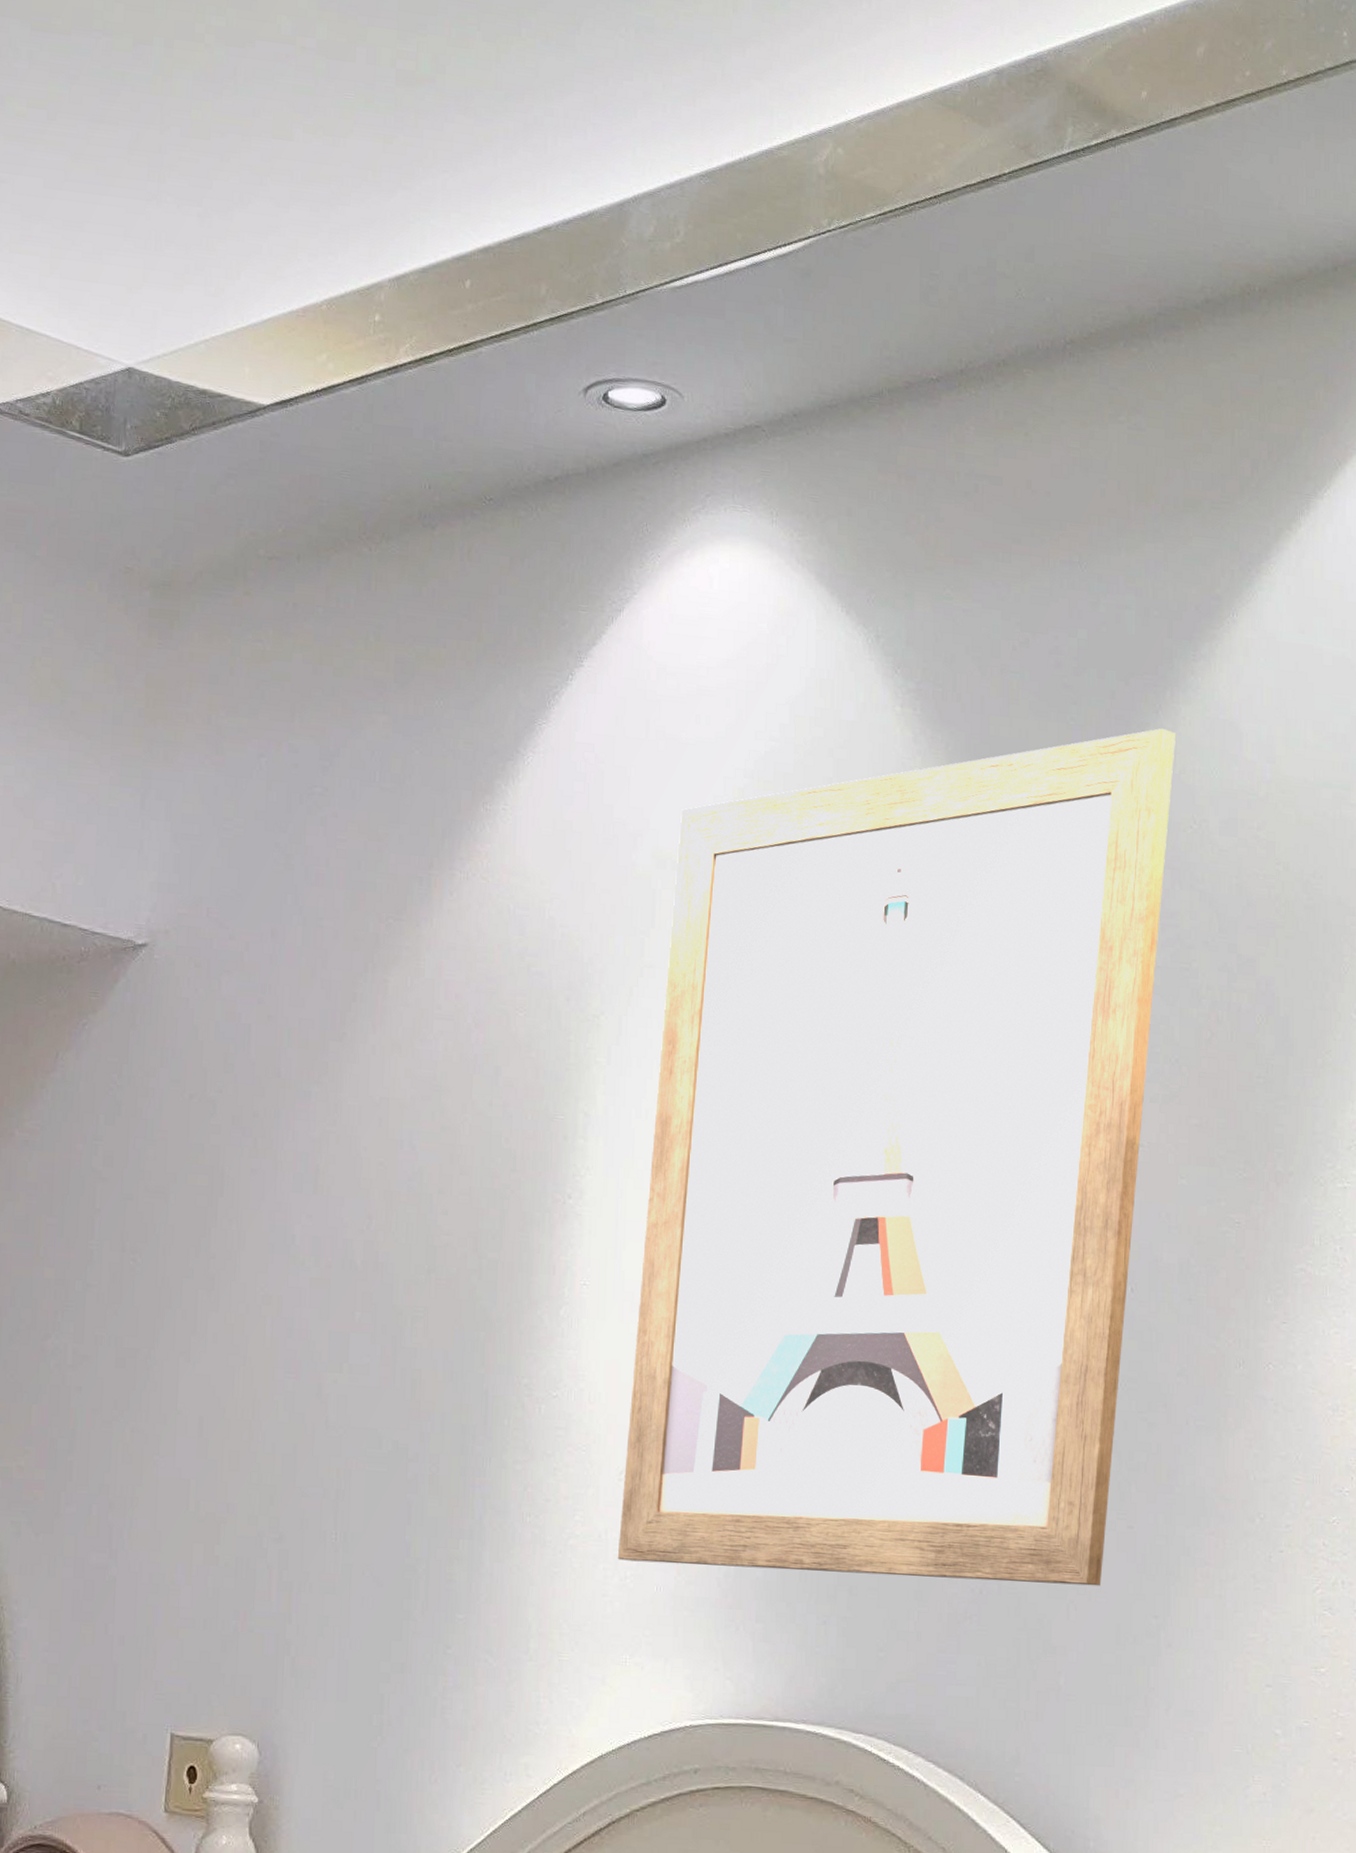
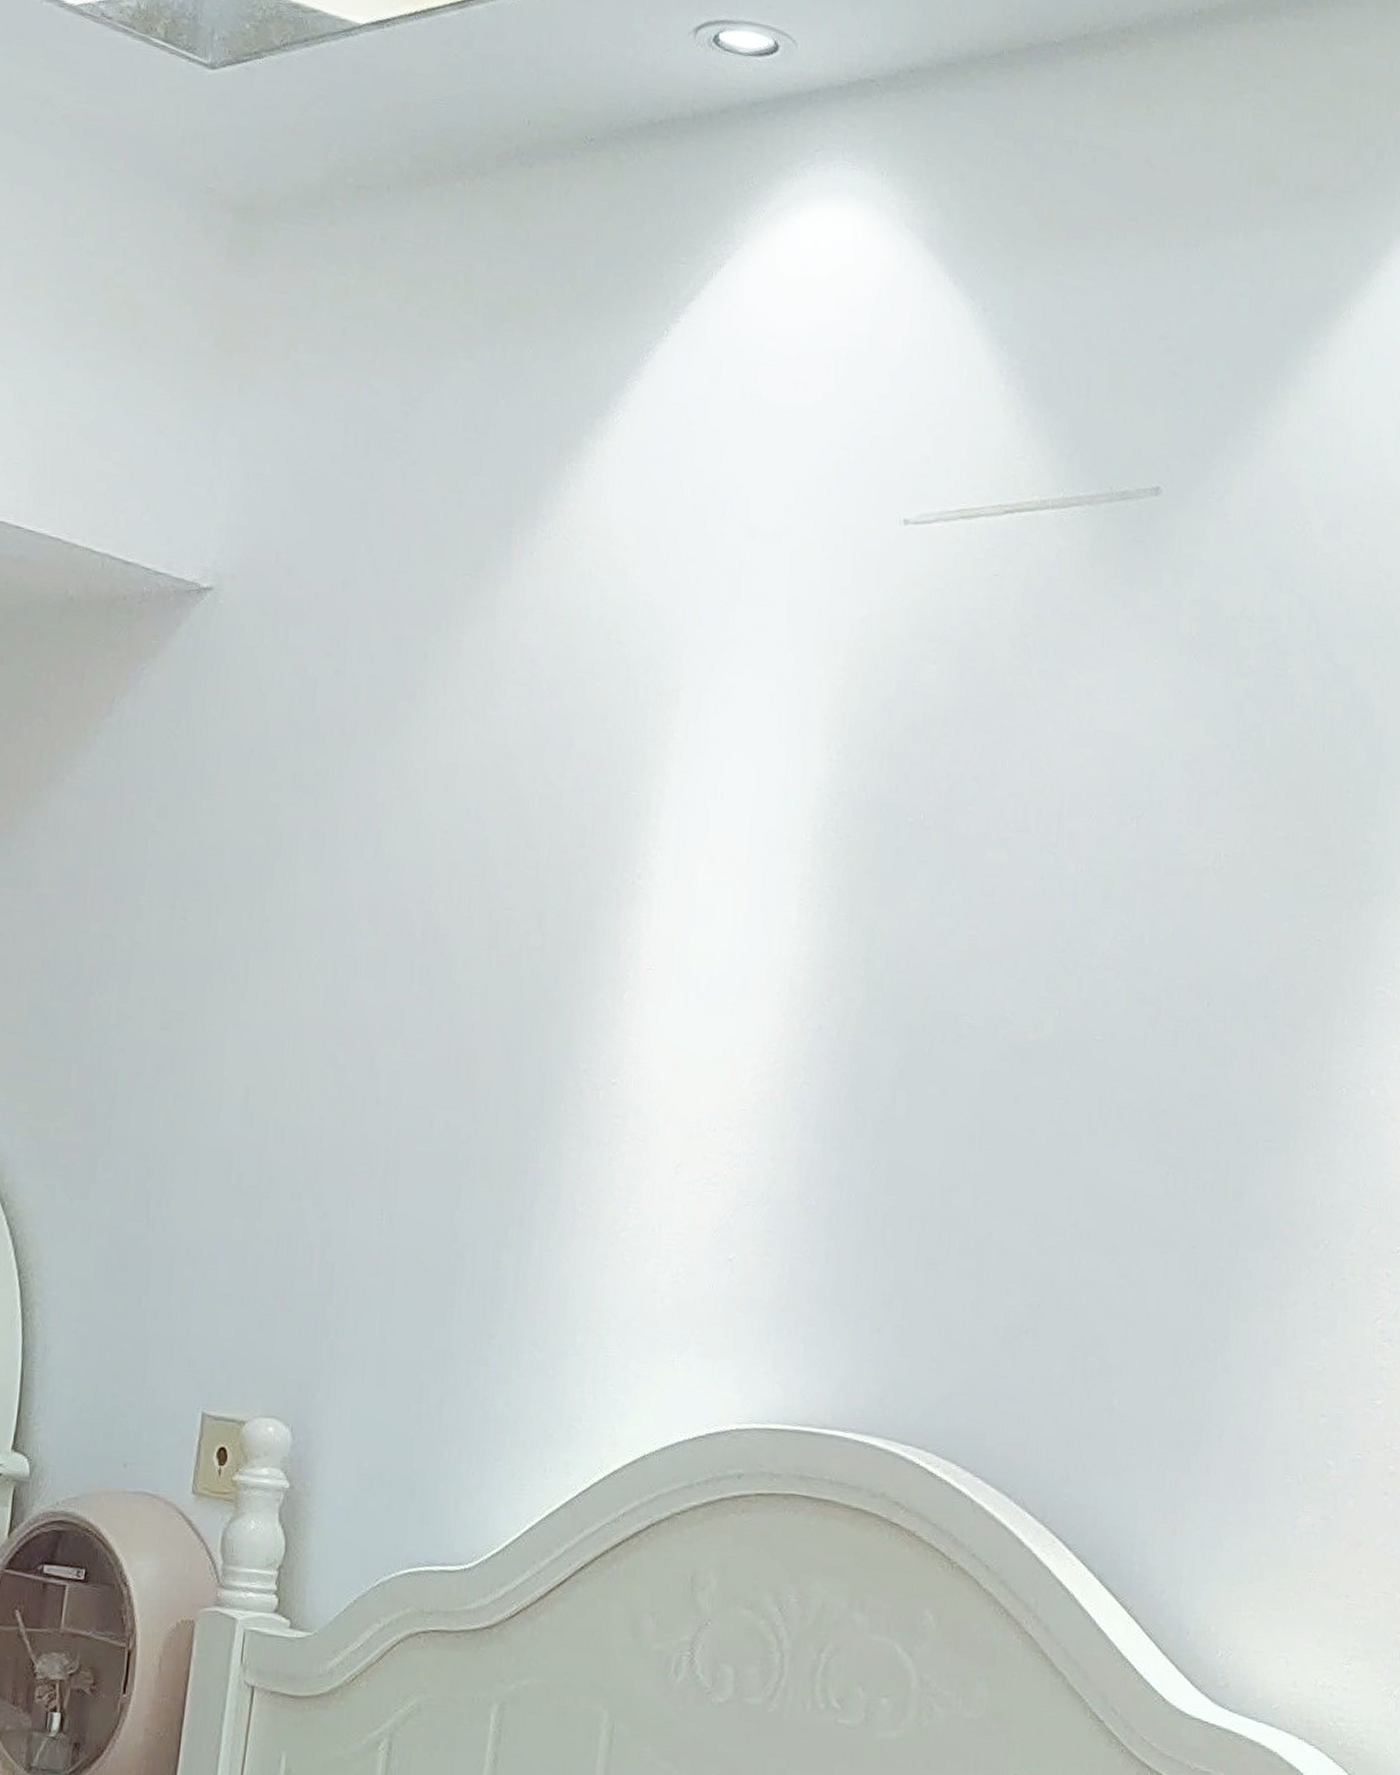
wall art: present [617,728,1175,1586] -> none [670,423,1284,1306]

